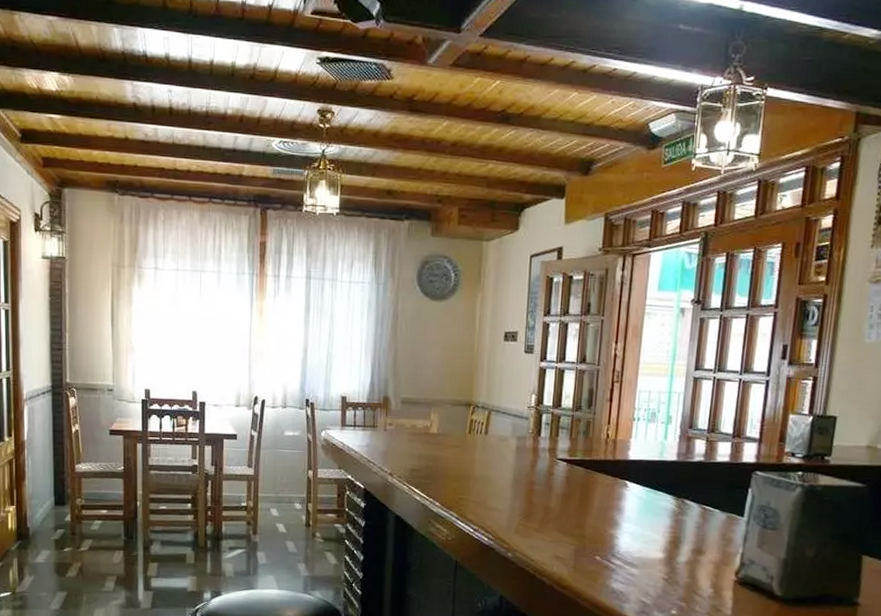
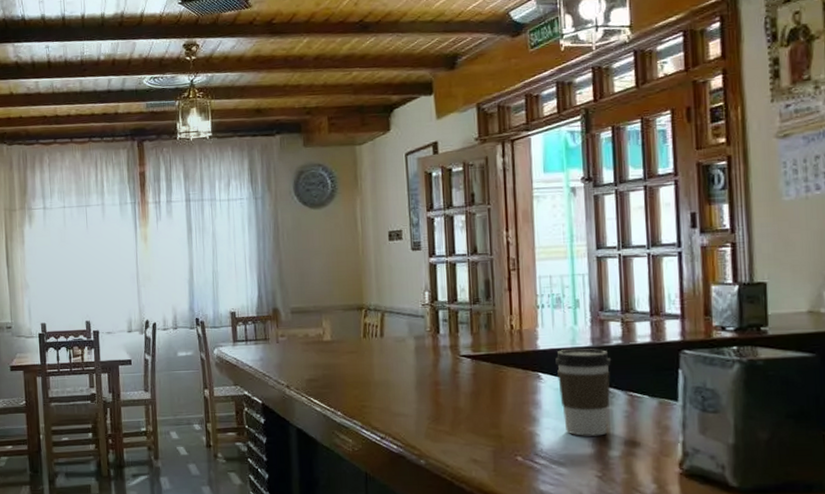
coffee cup: none [641,461,692,543] -> present [555,348,611,436]

